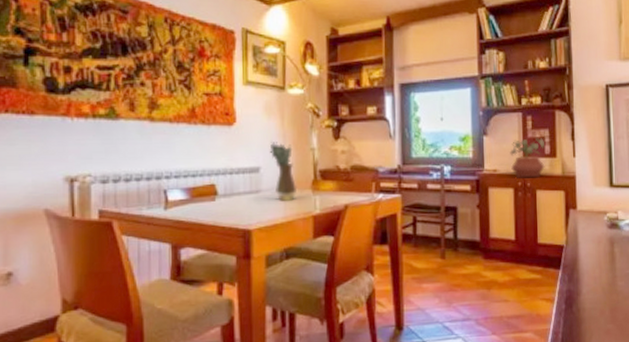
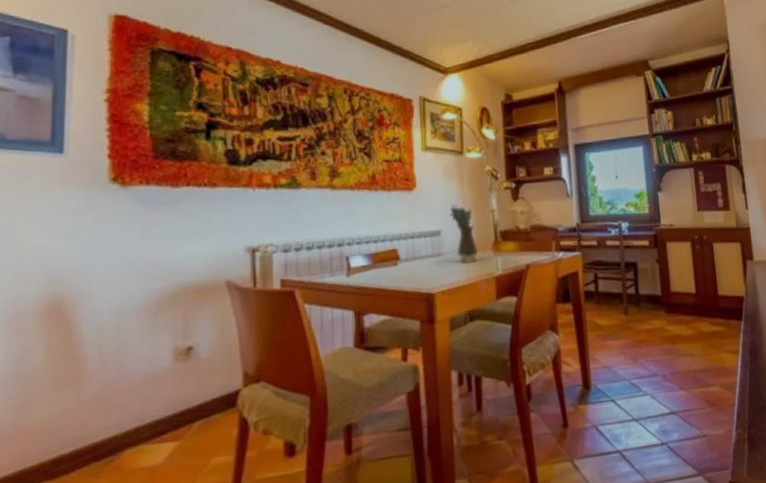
potted plant: present [510,137,545,178] -> none [684,191,720,232]

